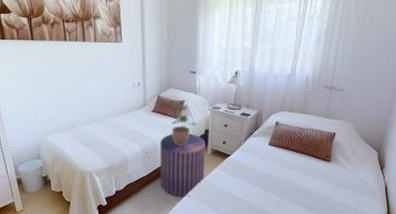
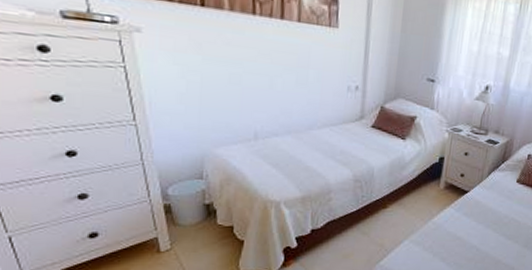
stool: present [159,134,206,196] -> none [373,158,439,241]
potted plant: present [163,102,198,146] -> none [385,117,432,175]

